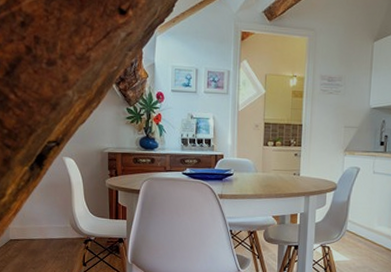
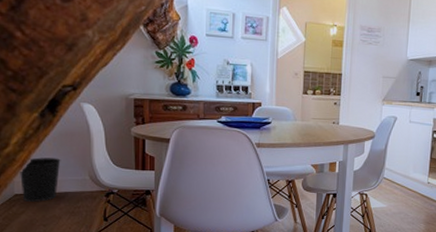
wastebasket: none [14,206,47,247] -> present [20,157,61,202]

